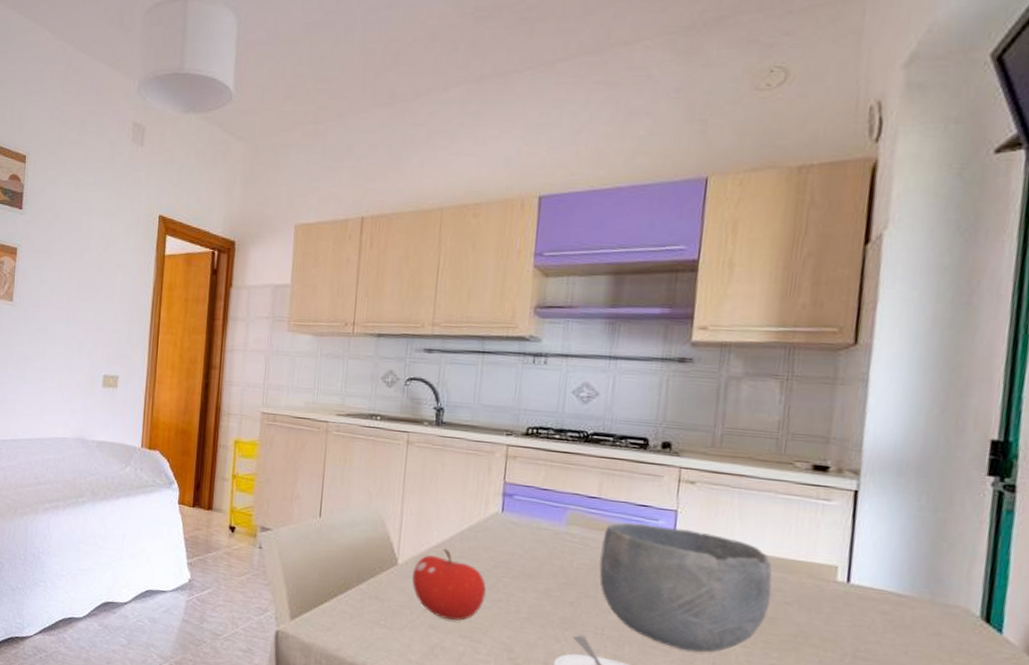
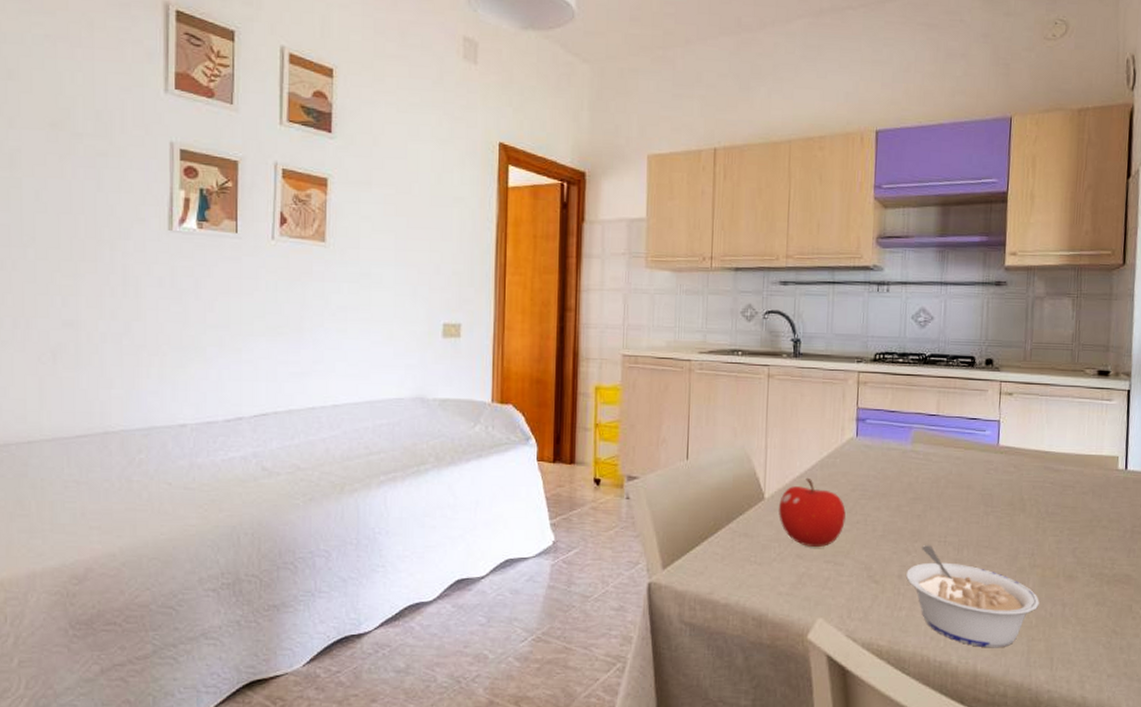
bowl: present [599,522,772,653] -> none [940,435,1073,547]

